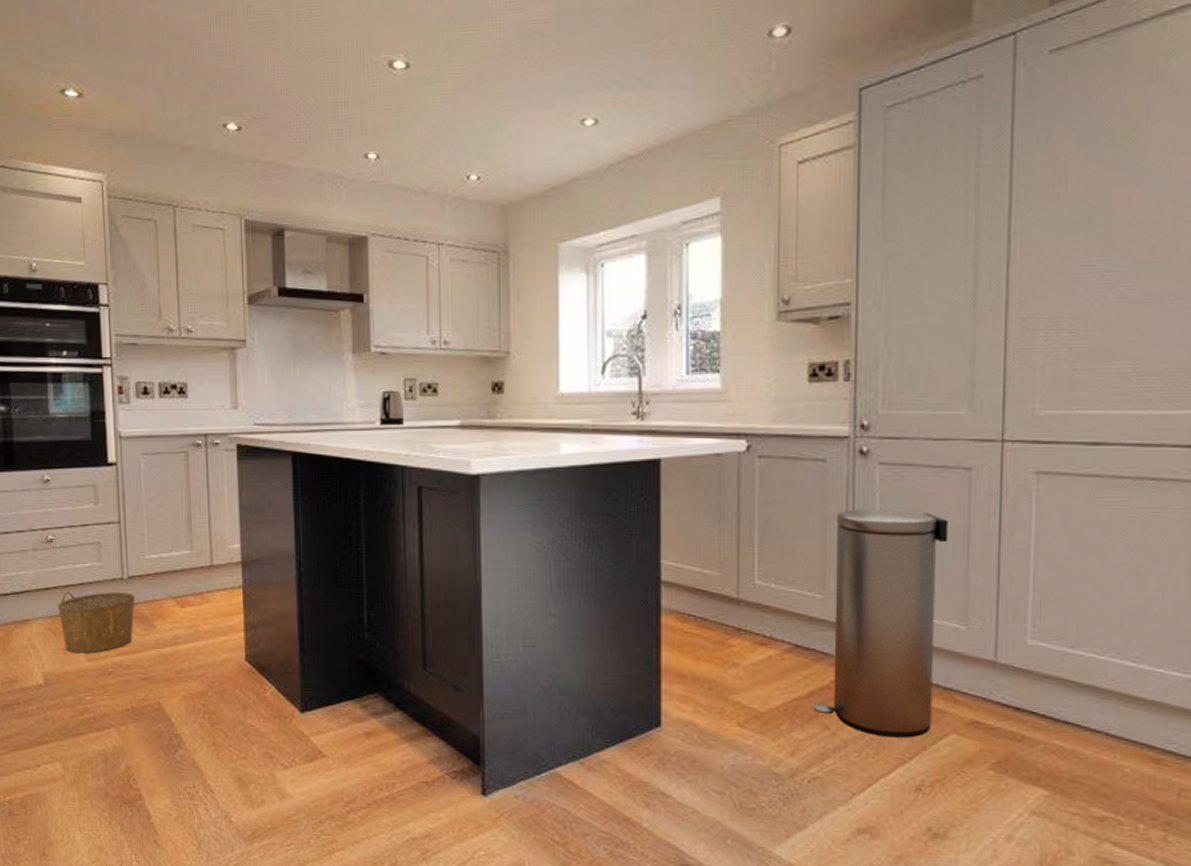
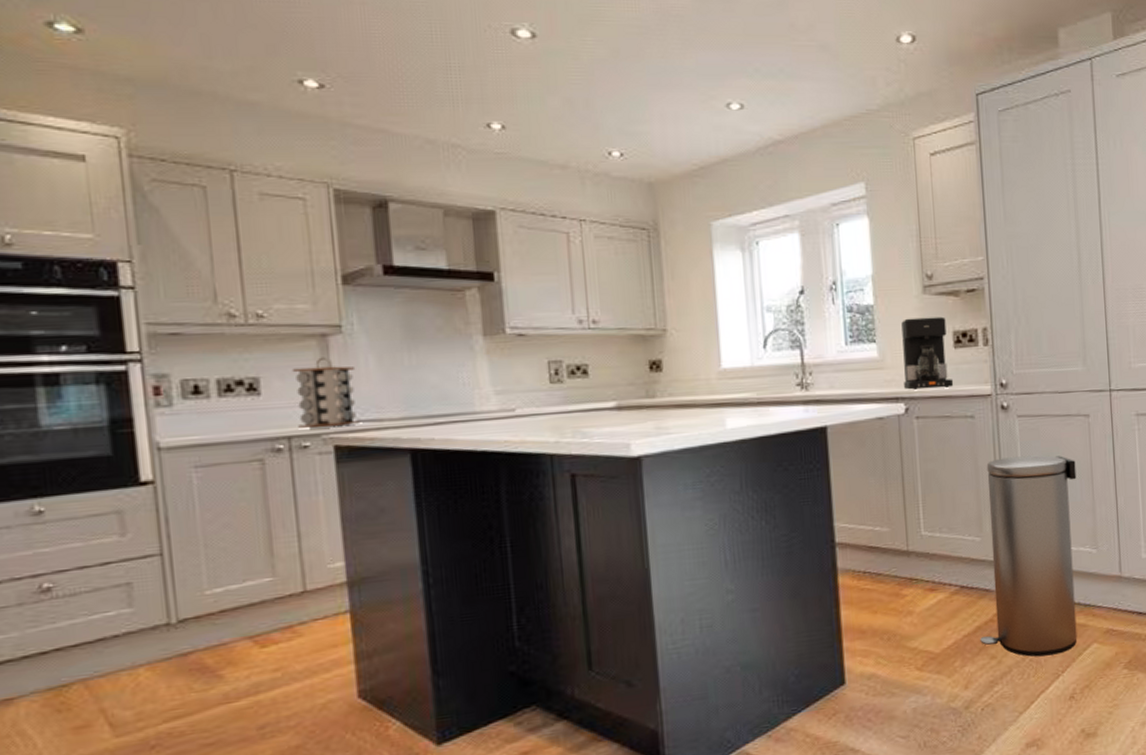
basket: present [57,591,136,654] -> none [61,640,191,731]
spice rack: none [209,367,256,429] -> present [292,357,361,429]
kettle: present [379,390,405,426] -> none [519,373,552,413]
coffee maker: none [748,346,805,426] -> present [901,316,954,390]

